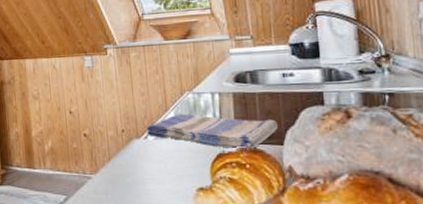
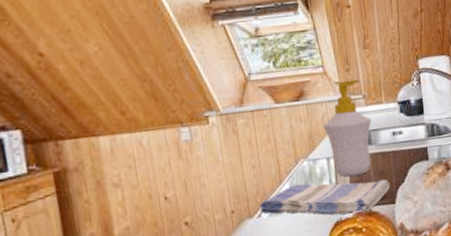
soap bottle: none [208,20,260,113] -> present [322,79,372,177]

